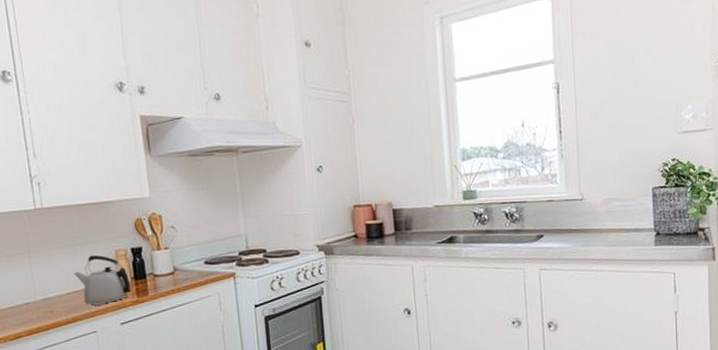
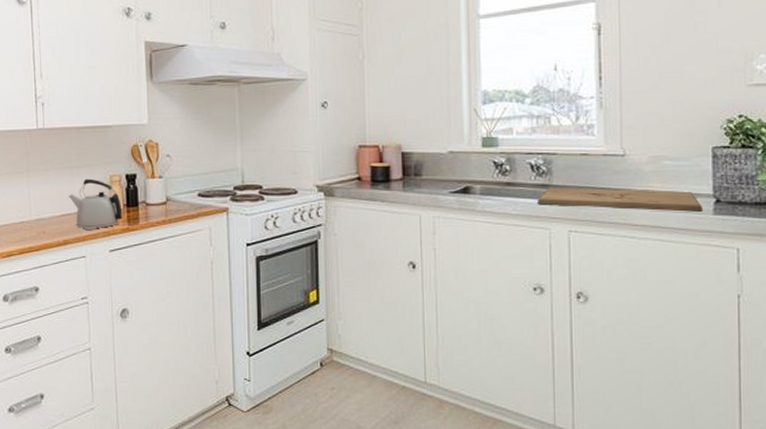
cutting board: none [513,227,647,249] -> present [538,187,704,212]

